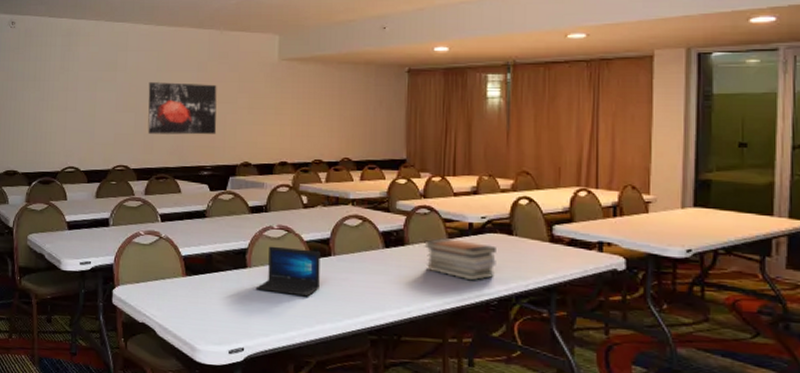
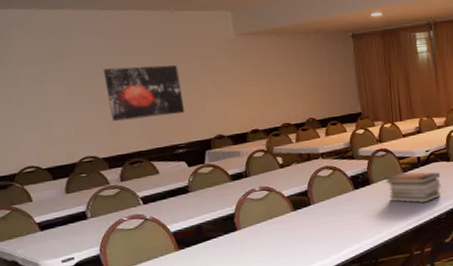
laptop: present [255,246,320,297] -> none [248,203,305,248]

